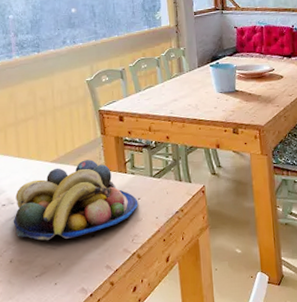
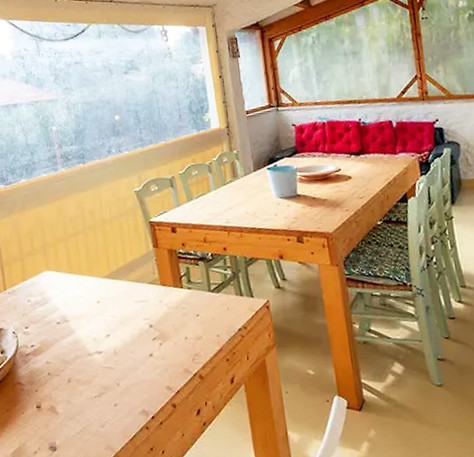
fruit bowl: present [13,159,139,241] -> none [68,274,197,360]

